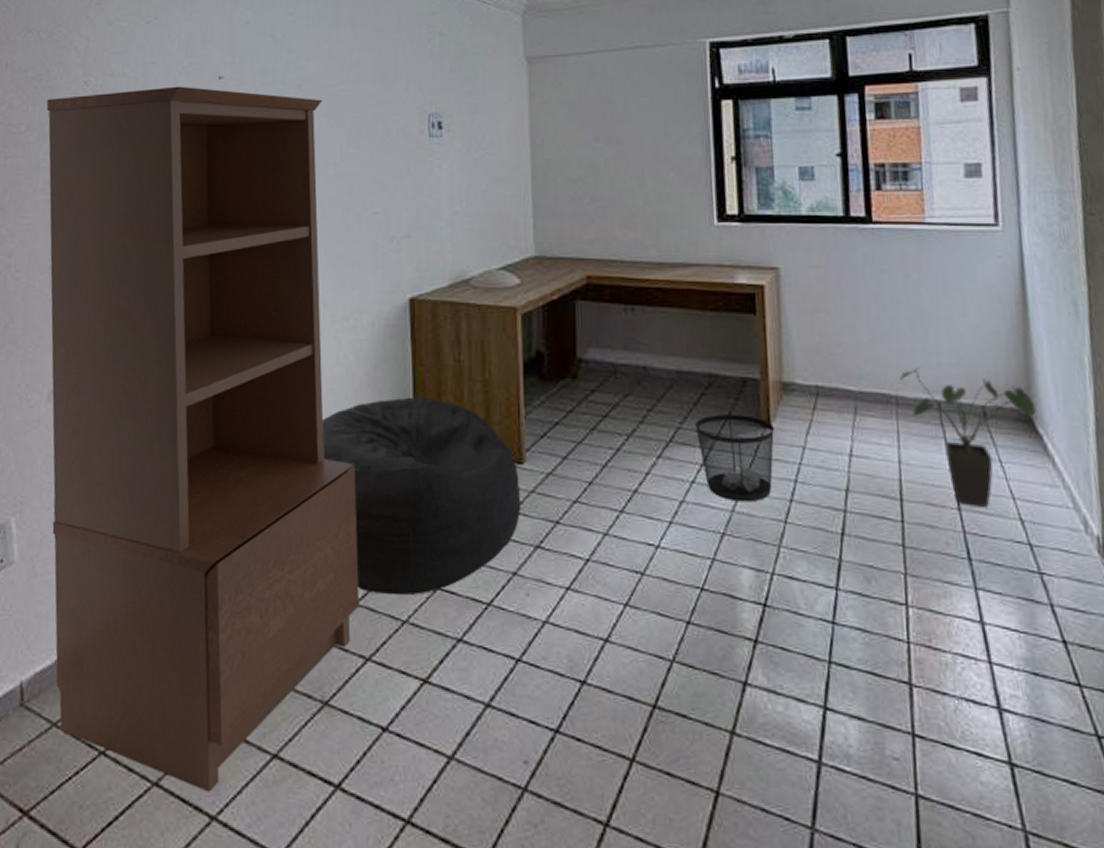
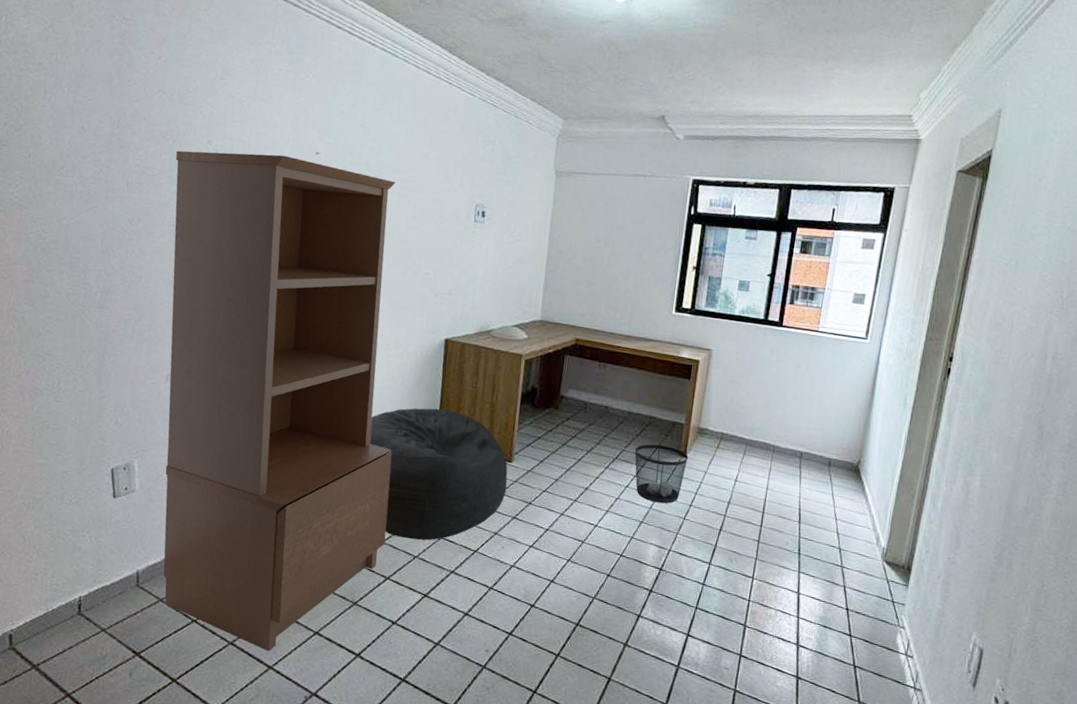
house plant: present [899,366,1037,507] -> none [778,427,864,523]

